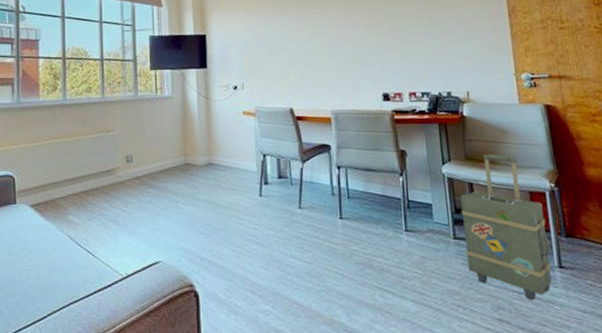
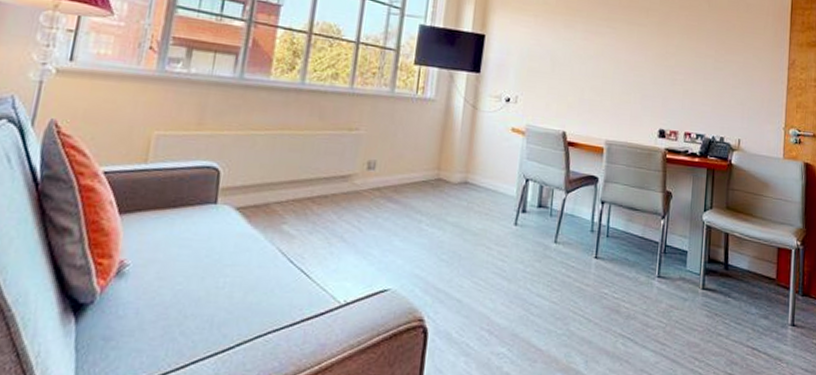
suitcase: present [460,154,552,300] -> none [710,205,787,356]

